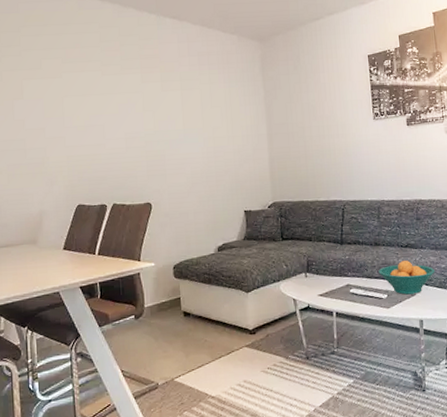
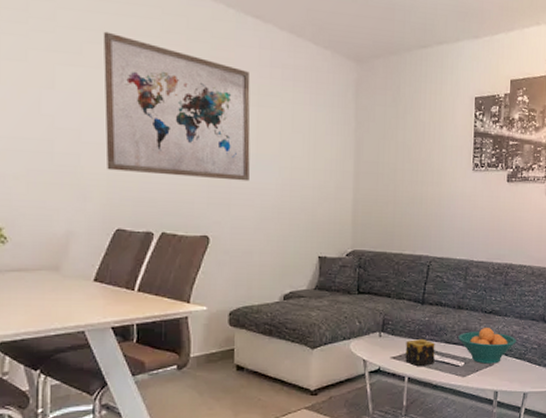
wall art: none [56,48,180,158] -> present [103,31,250,181]
candle: none [330,275,359,302] -> present [405,338,435,367]

